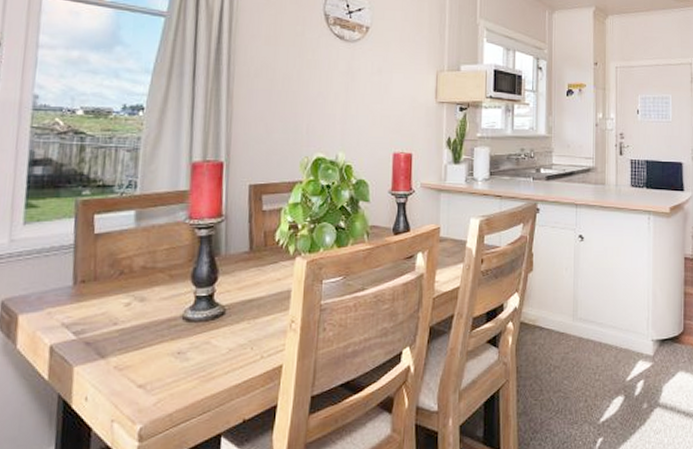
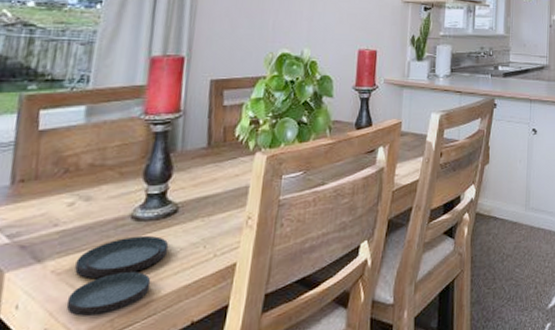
plate: none [129,336,219,411] -> present [66,235,169,317]

